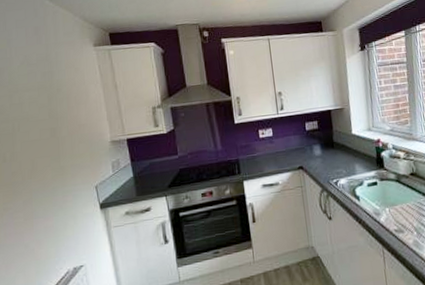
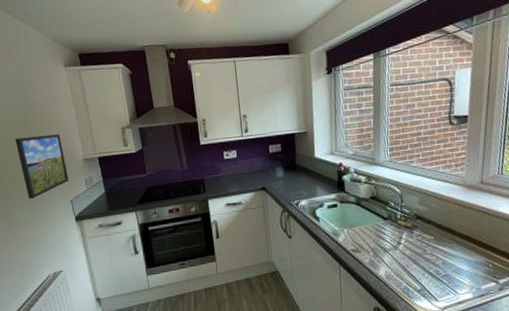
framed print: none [37,115,94,186] -> present [14,134,69,199]

